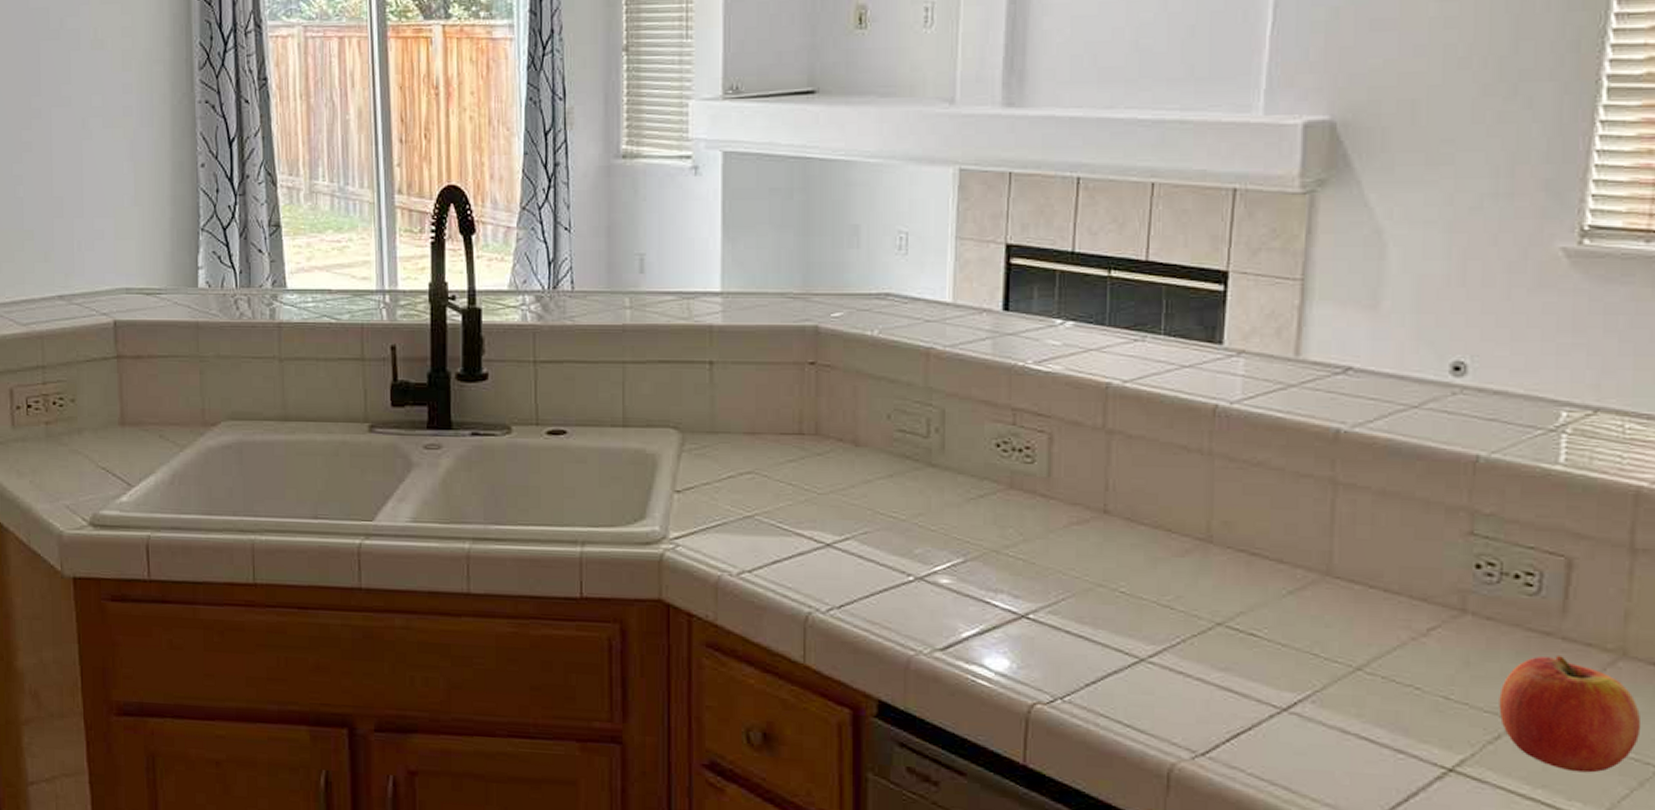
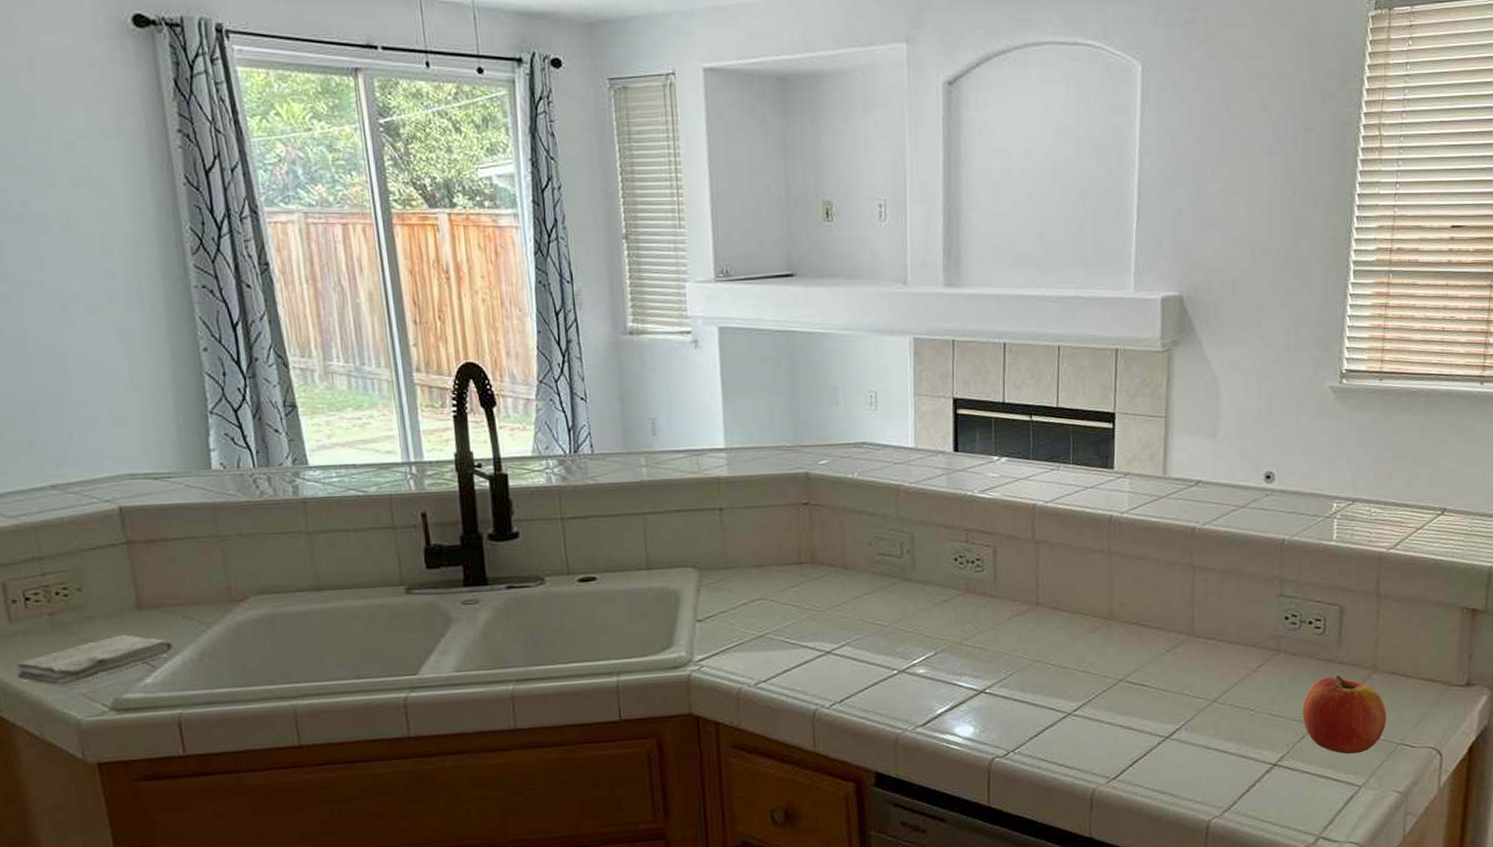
washcloth: none [13,450,149,496] -> present [15,635,174,686]

